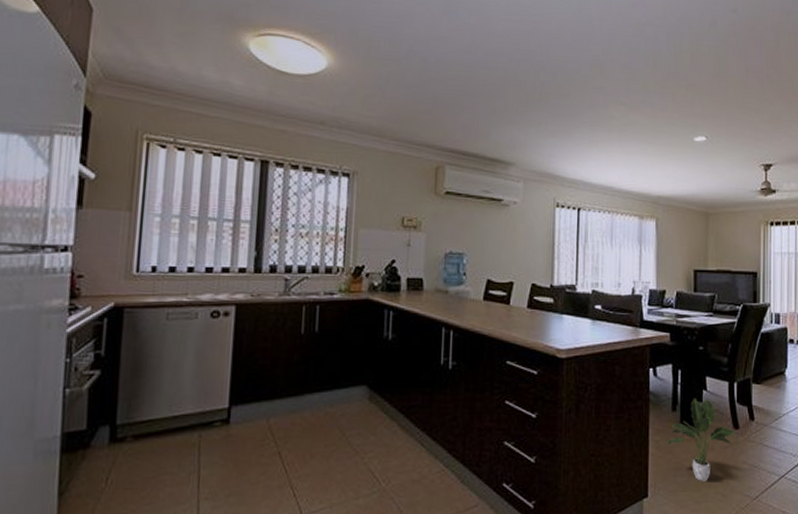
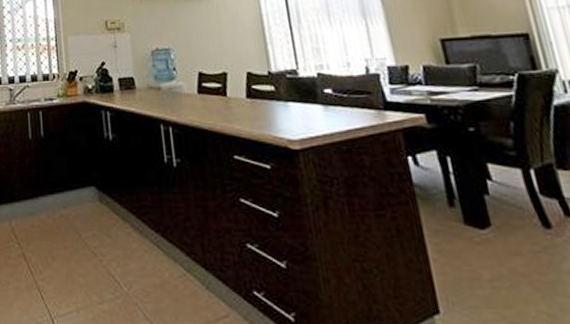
potted plant: present [666,397,735,481] -> none [450,189,548,295]

